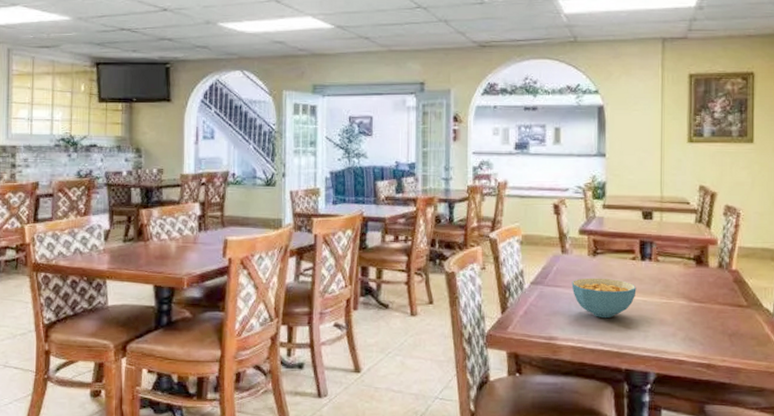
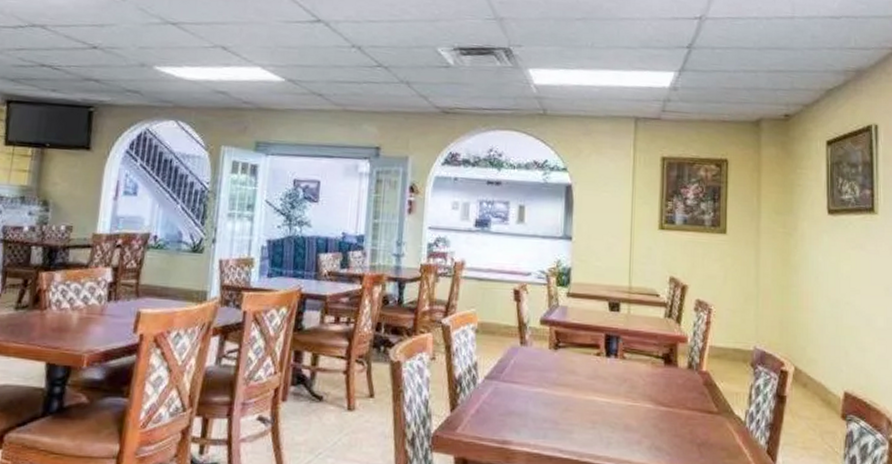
cereal bowl: present [571,278,637,318] -> none [529,374,600,420]

